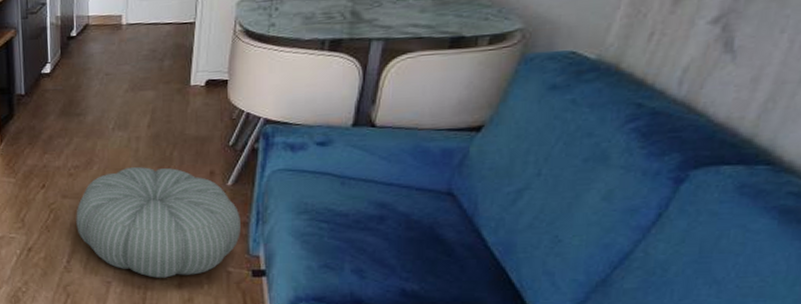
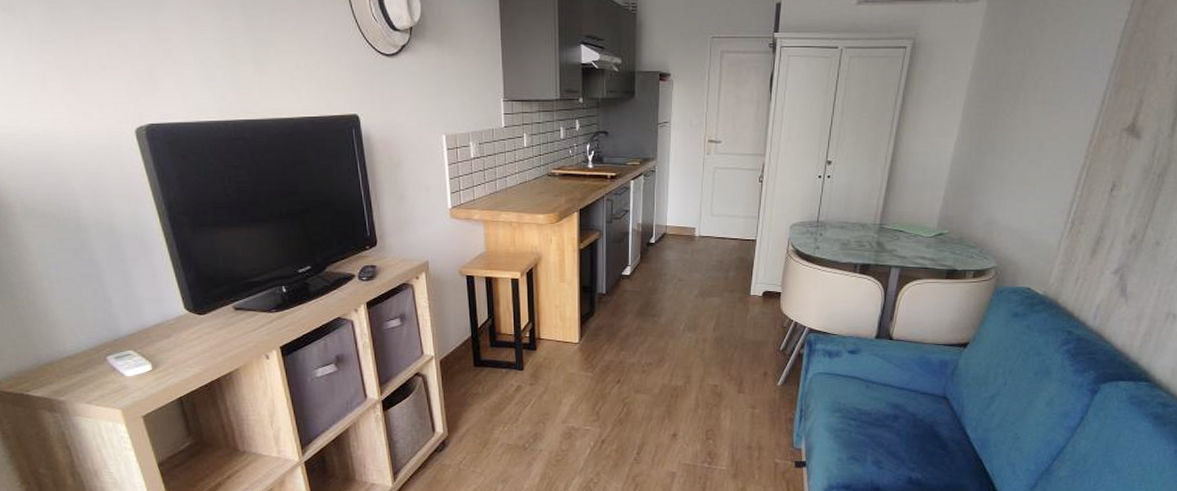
pouf: present [76,167,241,278] -> none [647,366,787,469]

